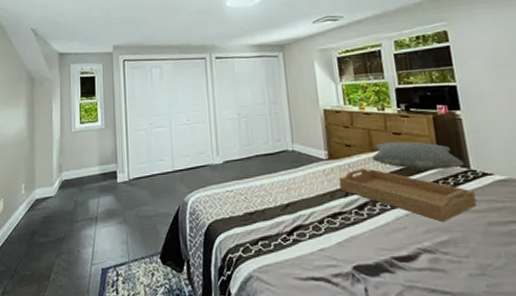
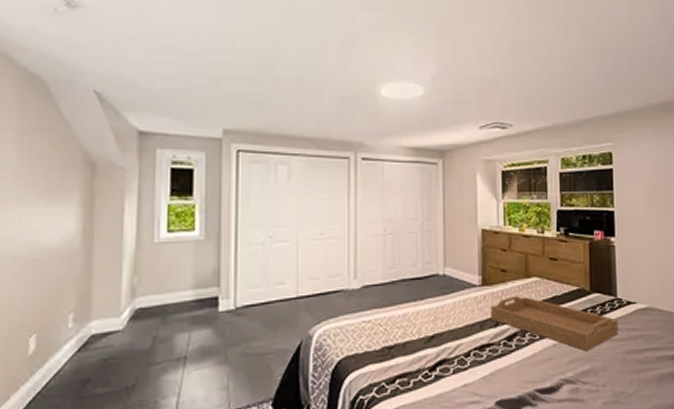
pillow: present [372,141,465,170] -> none [527,268,613,298]

